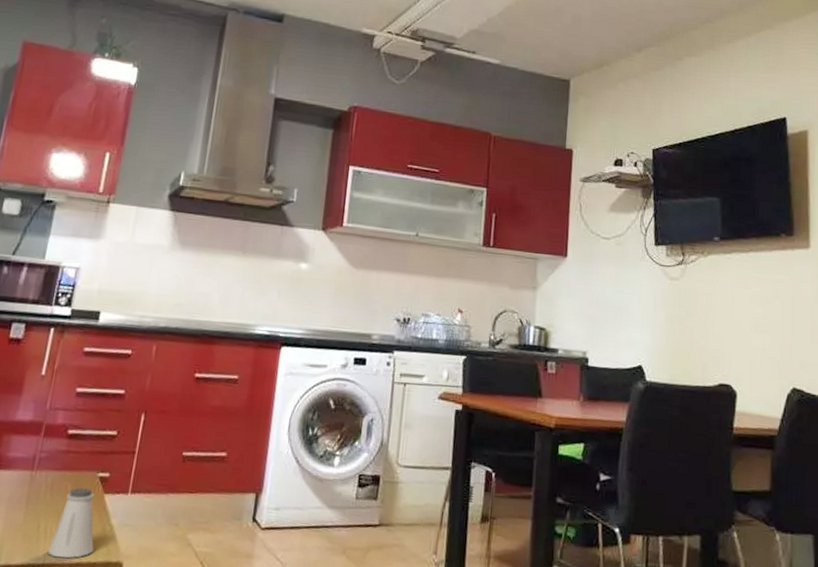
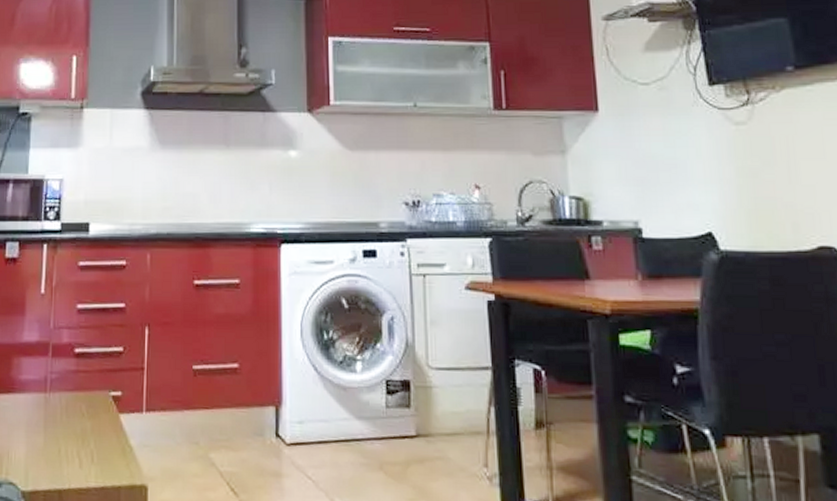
saltshaker: present [48,488,95,559] -> none [72,408,117,483]

